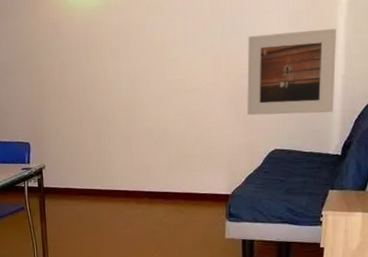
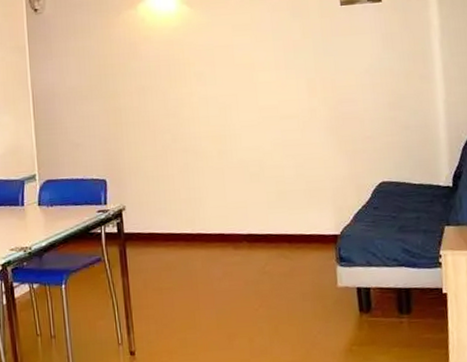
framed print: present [247,28,337,116] -> none [342,50,439,145]

